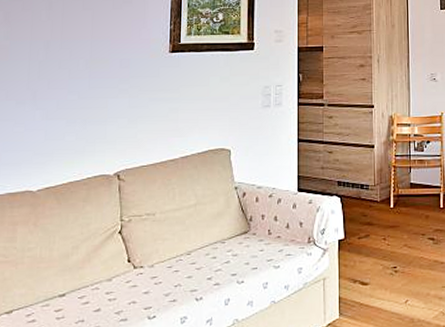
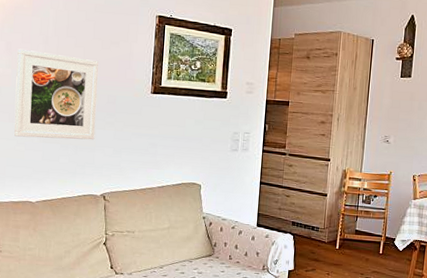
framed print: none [12,17,109,116] -> present [14,48,98,140]

